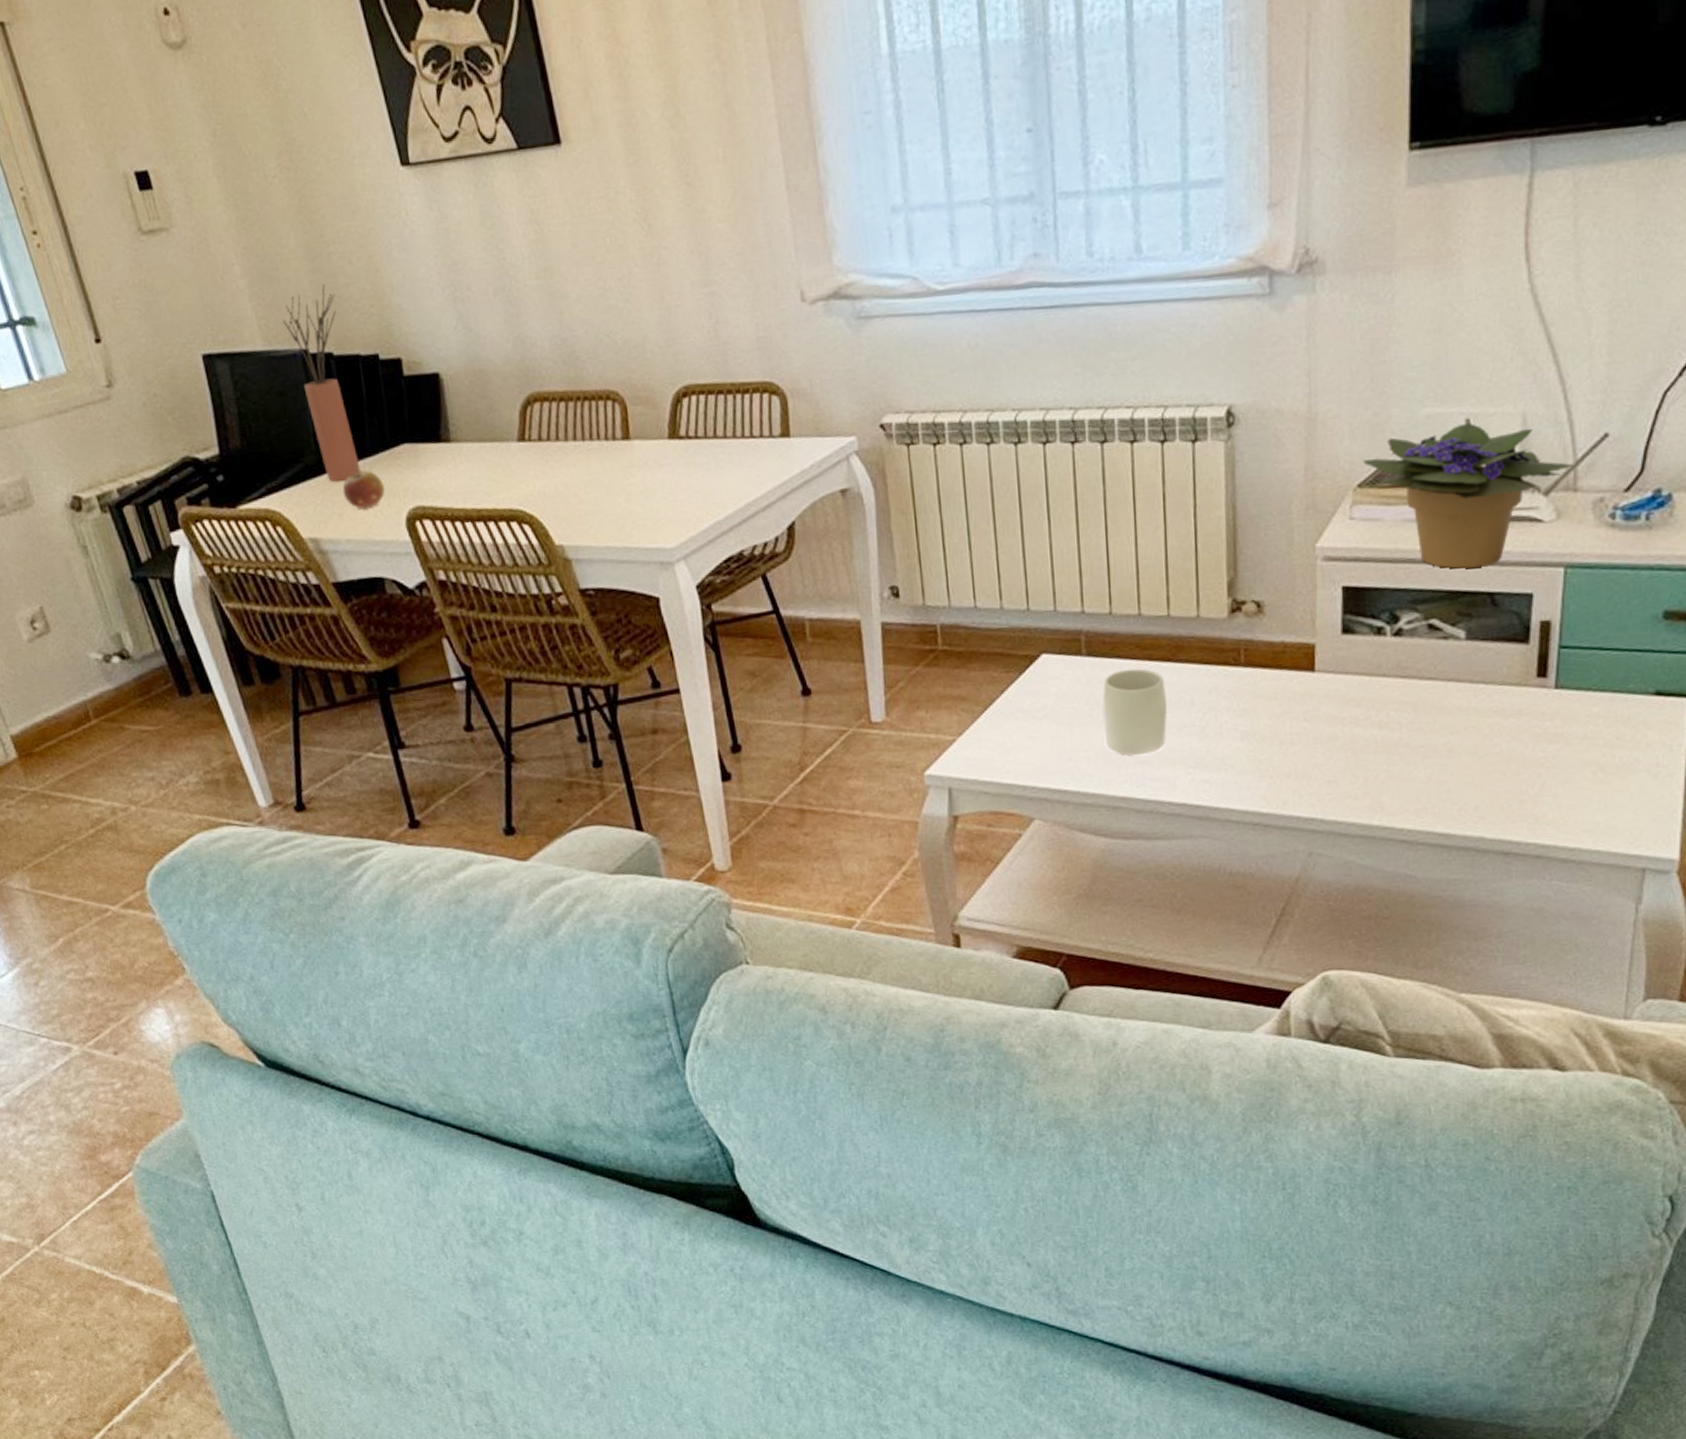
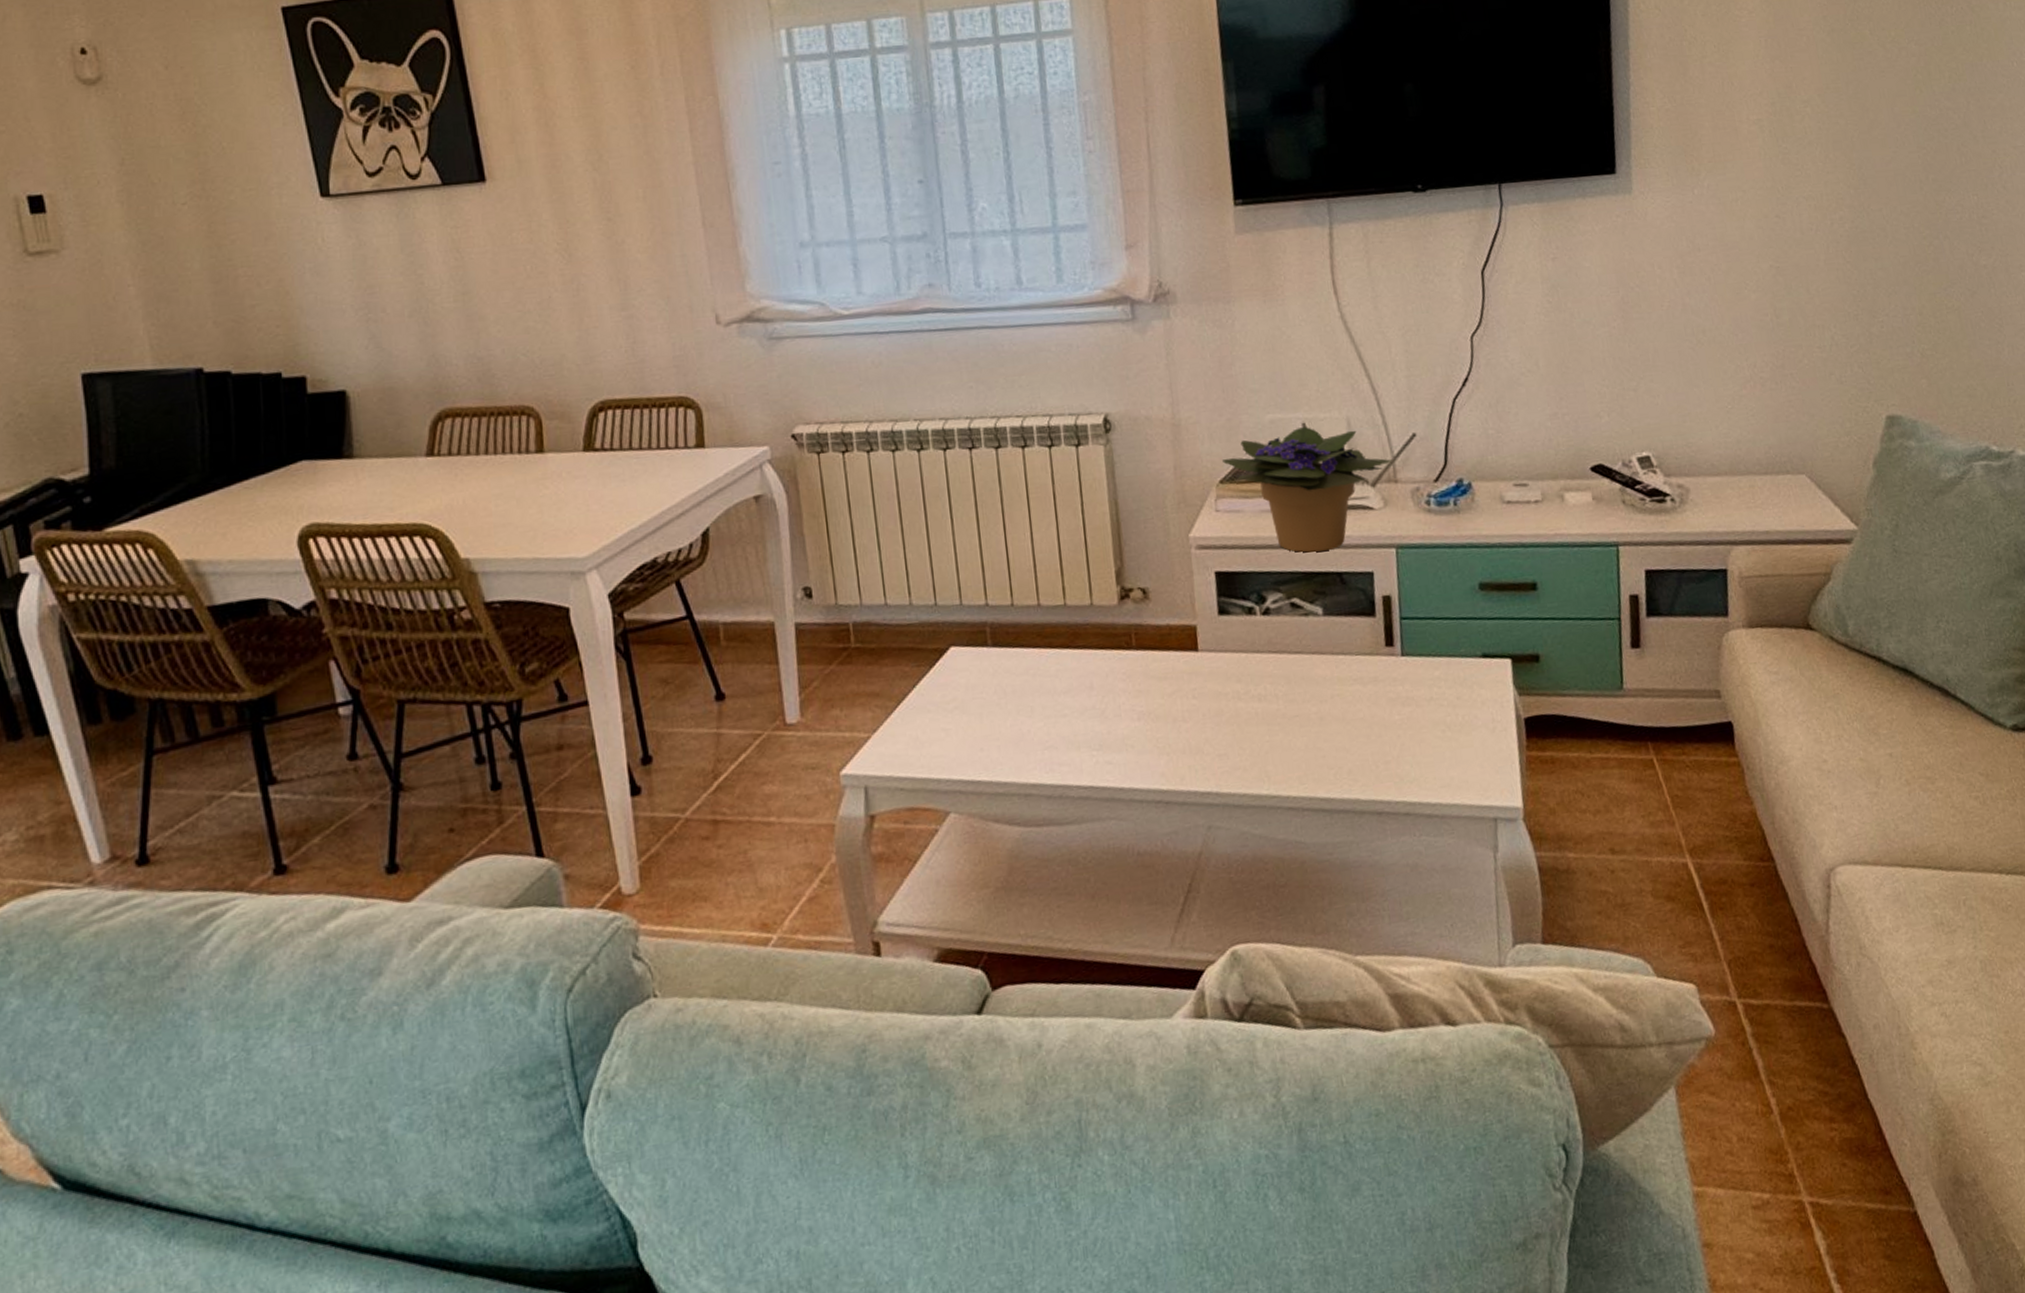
vase: present [283,284,361,483] -> none [178,305,251,502]
fruit: present [342,471,385,509] -> none [228,488,276,528]
mug: present [1102,668,1167,756] -> none [1008,656,1071,742]

